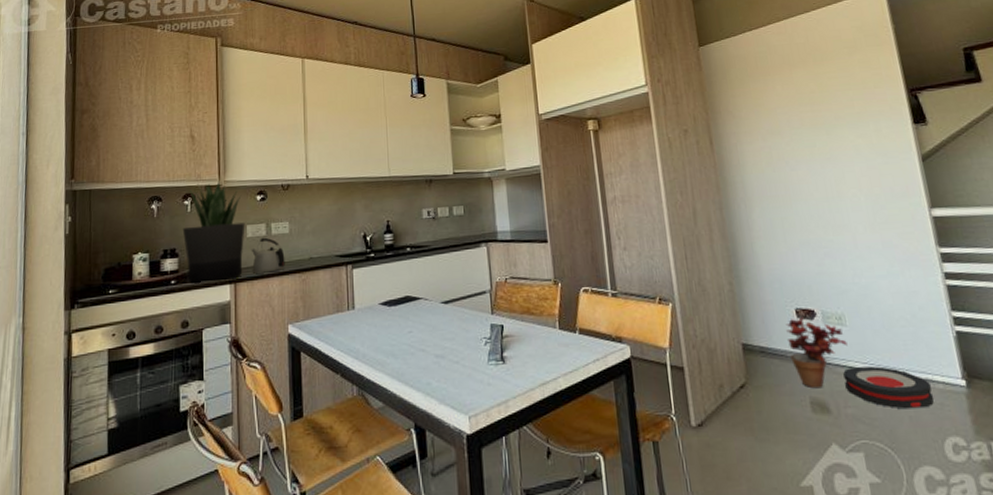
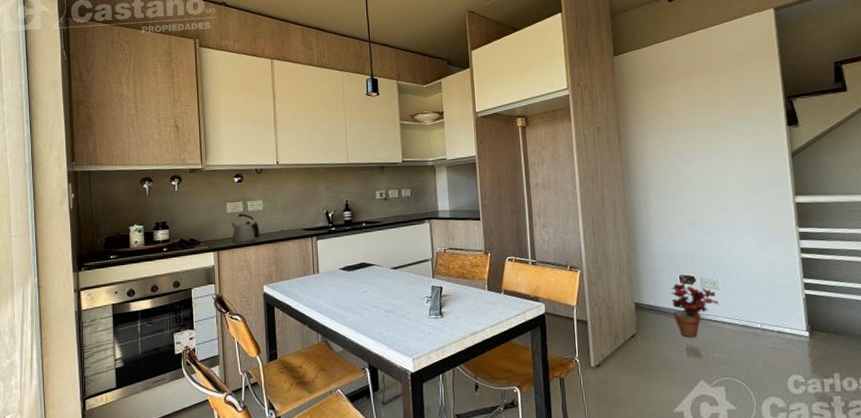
planter: present [182,181,245,283] -> none [171,165,225,251]
robot vacuum: present [843,366,935,409] -> none [714,321,783,354]

